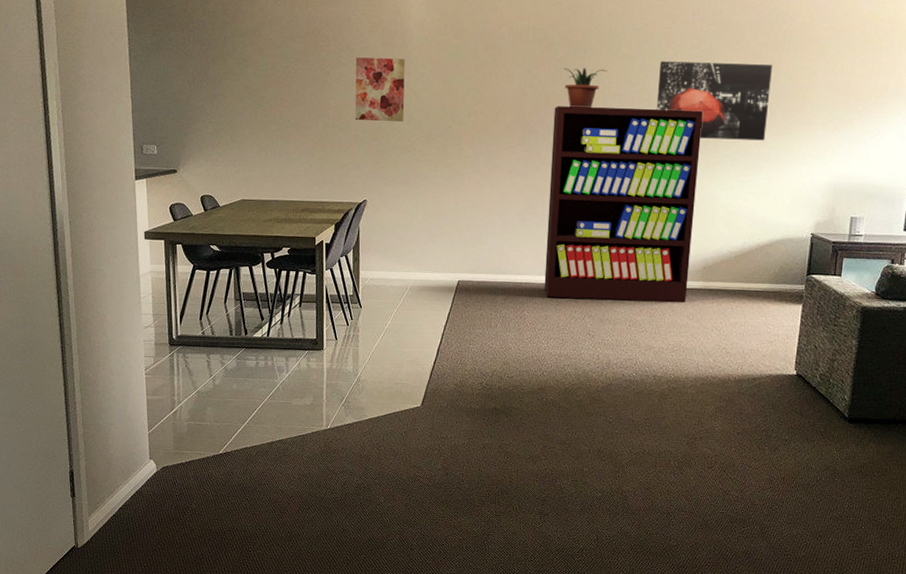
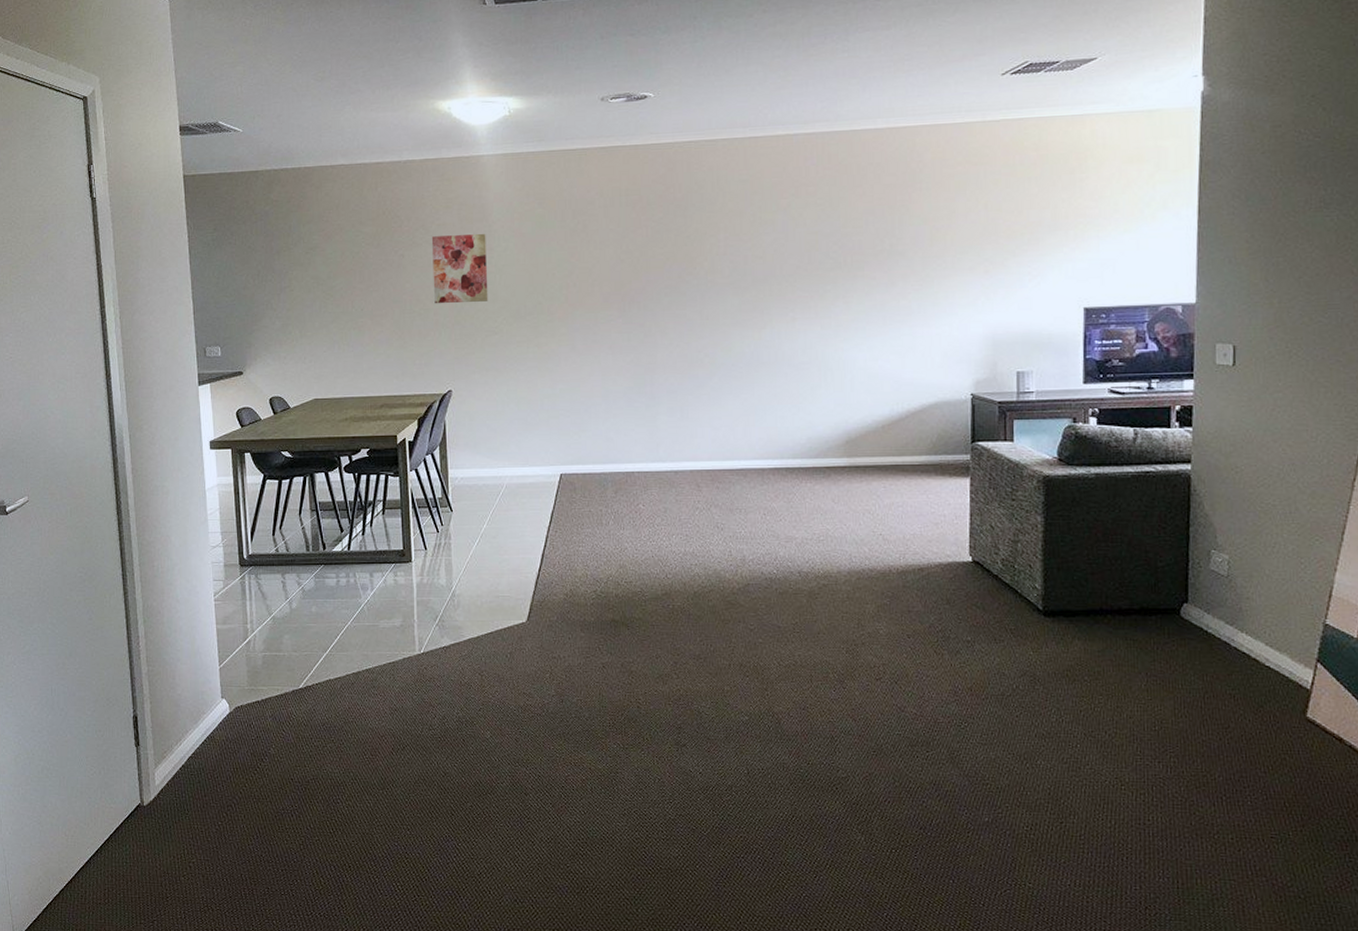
bookshelf: present [544,106,703,302] -> none [656,264,829,486]
potted plant: present [564,67,608,108] -> none [663,227,714,272]
wall art: present [656,61,772,141] -> none [772,207,904,295]

